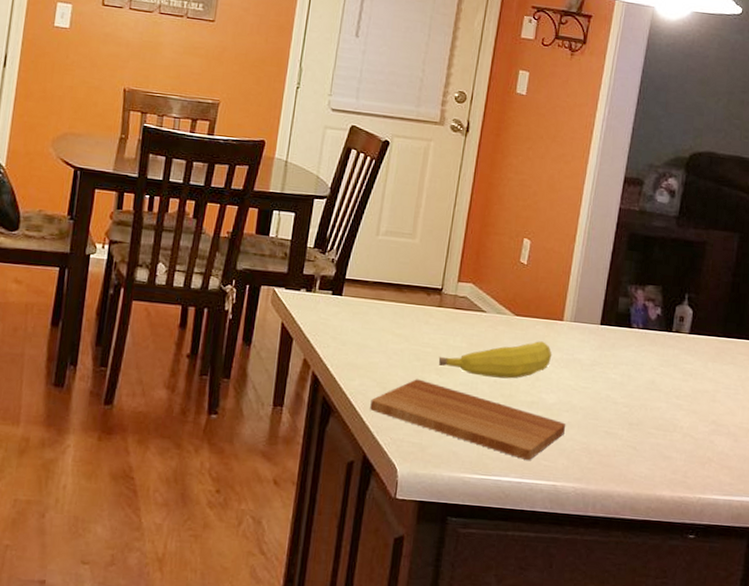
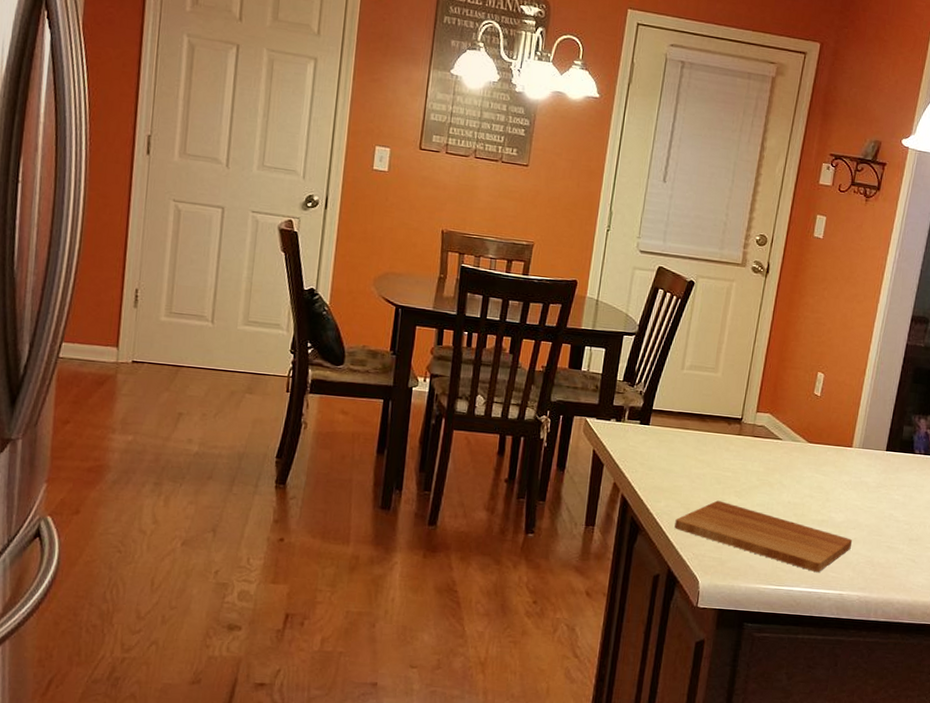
fruit: present [438,341,552,379] -> none [737,466,842,500]

